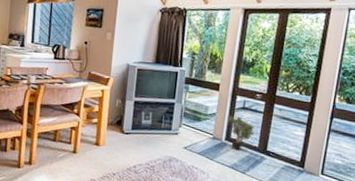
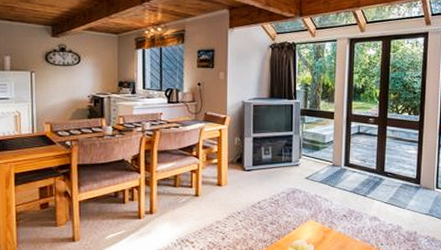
potted plant: present [227,115,255,151] -> none [344,141,371,175]

